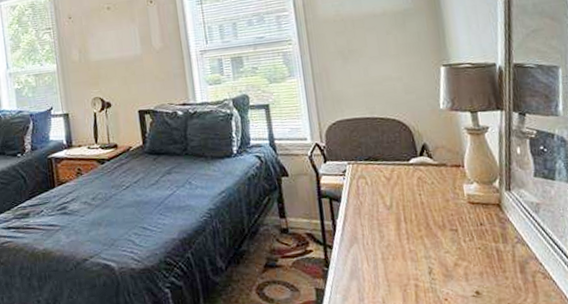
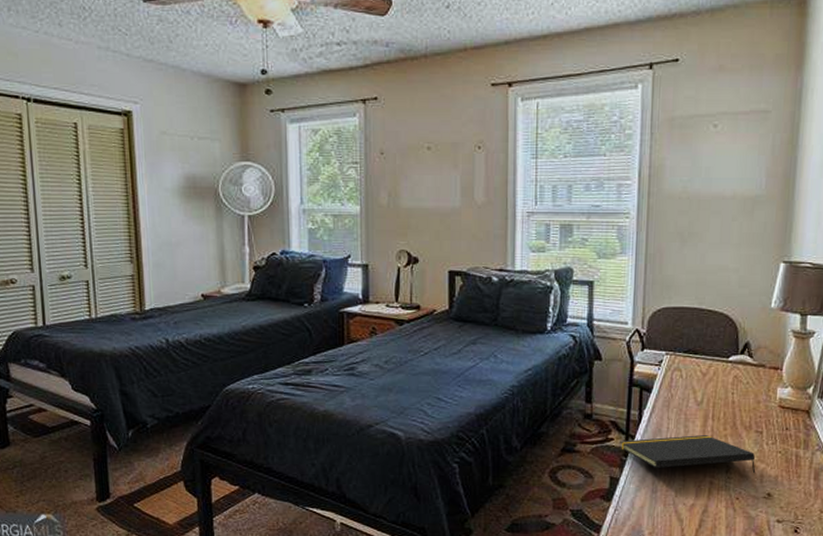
notepad: none [319,238,460,276] -> present [620,435,756,474]

